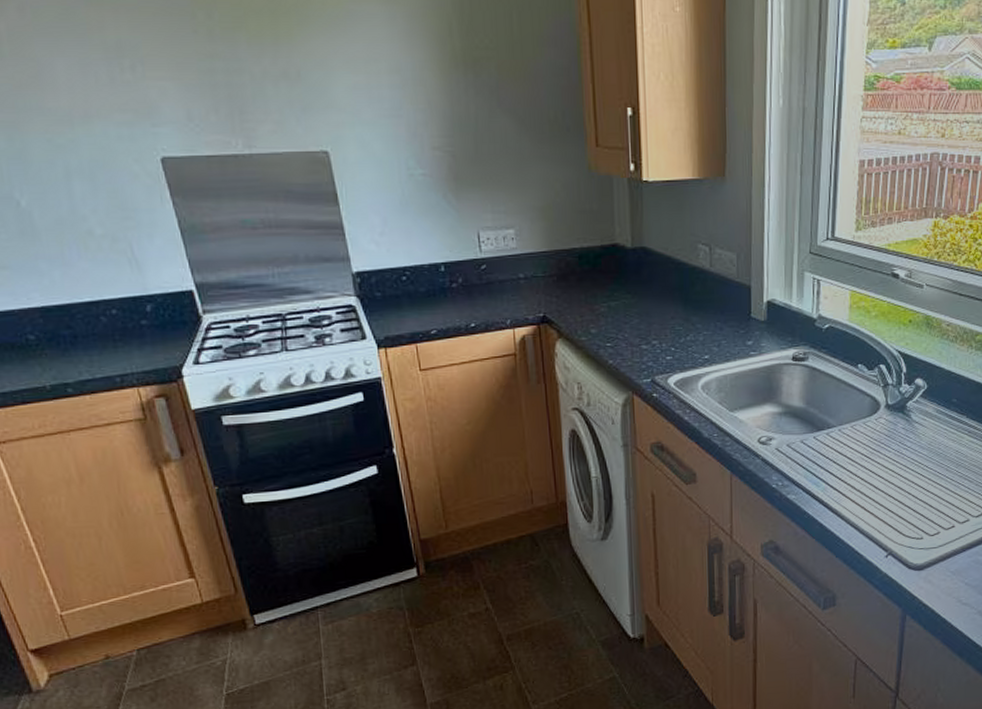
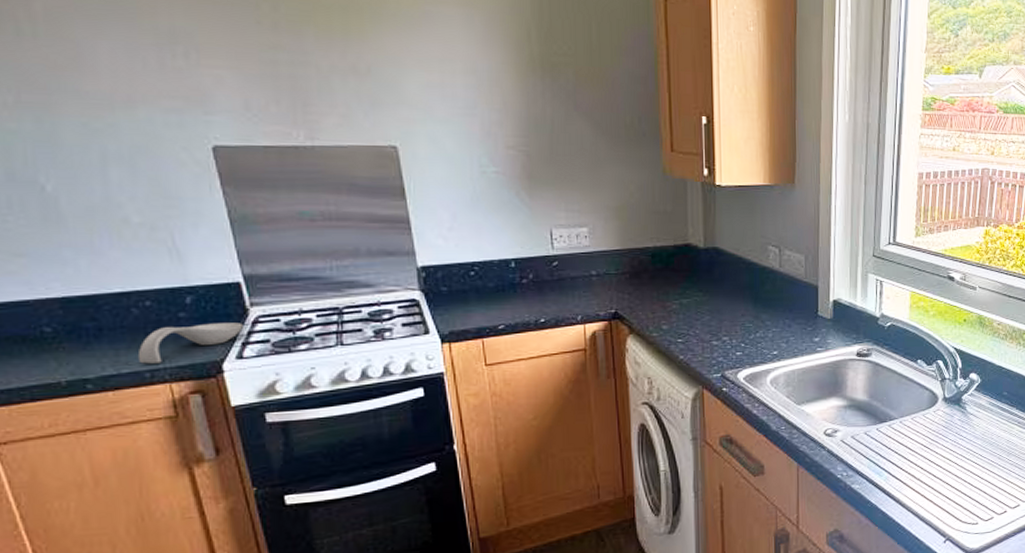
spoon rest: none [108,329,198,369] -> present [137,323,243,364]

